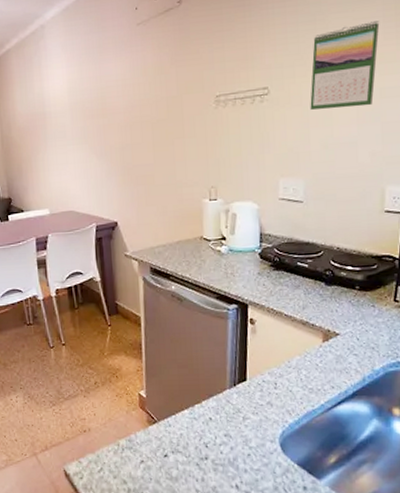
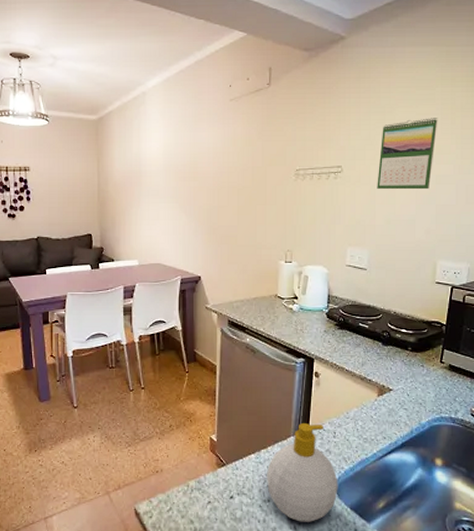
soap bottle: none [202,374,283,480] -> present [267,423,338,522]

